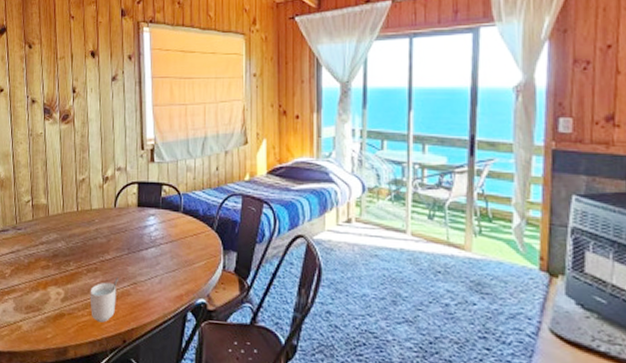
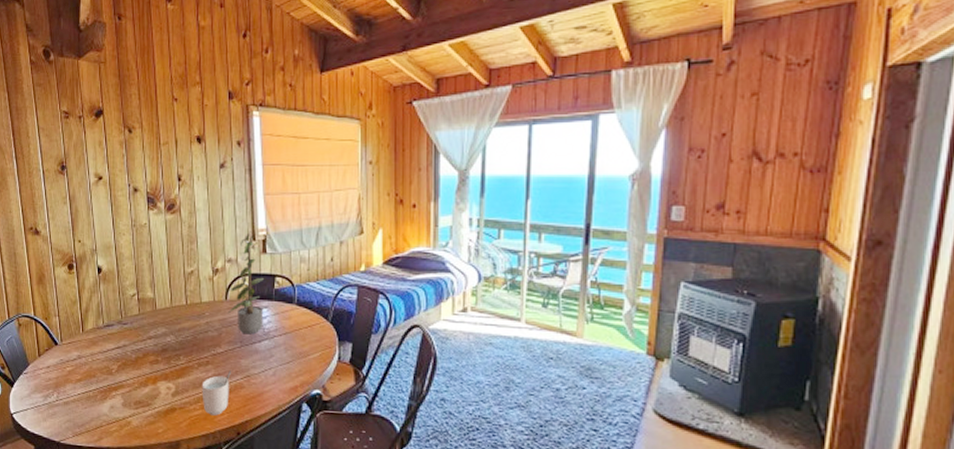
potted plant: none [116,141,152,242] -> present [227,231,265,335]

